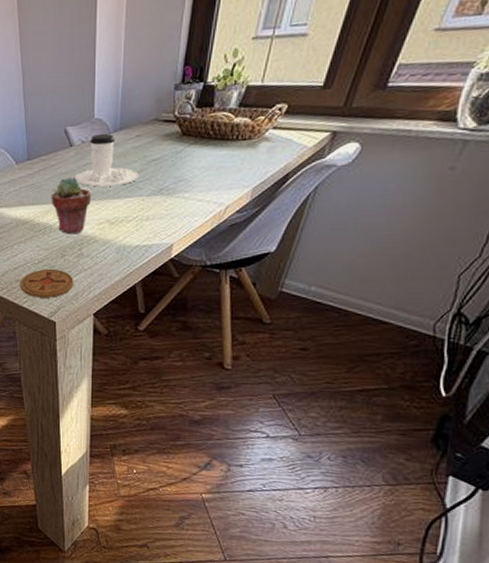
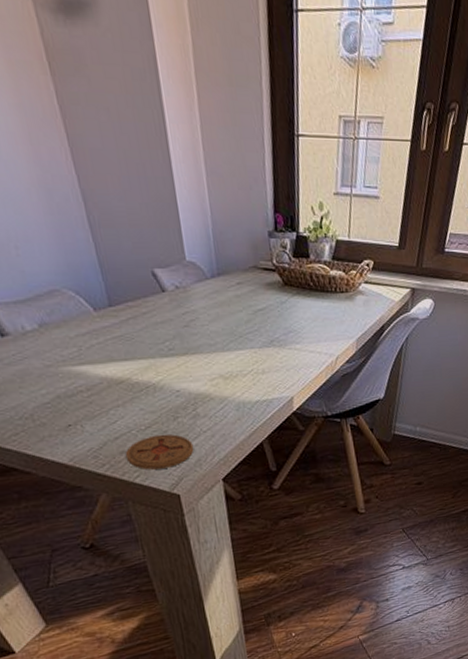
potted succulent: present [51,176,91,234] -> none [147,327,198,393]
coffee cup: present [75,133,139,187] -> none [174,278,247,339]

